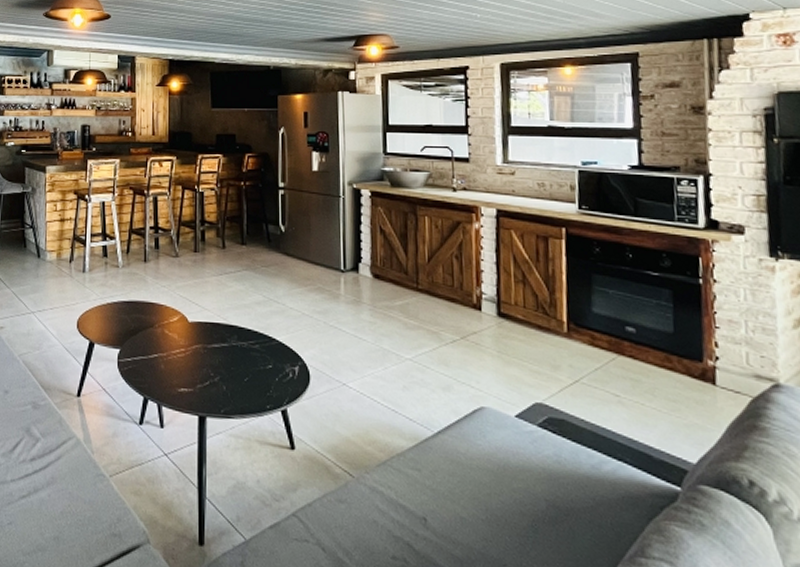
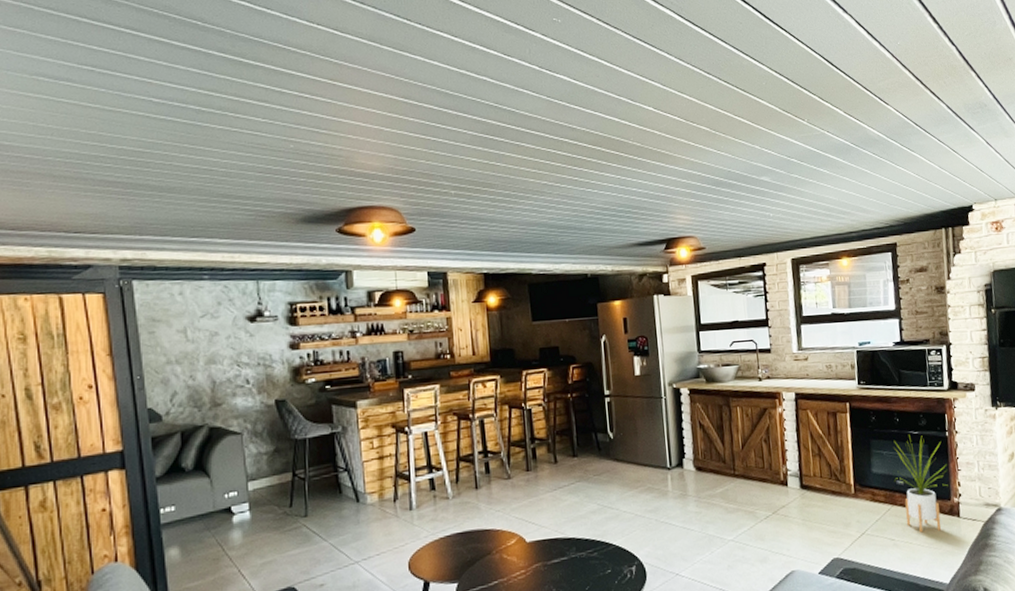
house plant: none [623,274,700,397] -> present [894,434,948,533]

